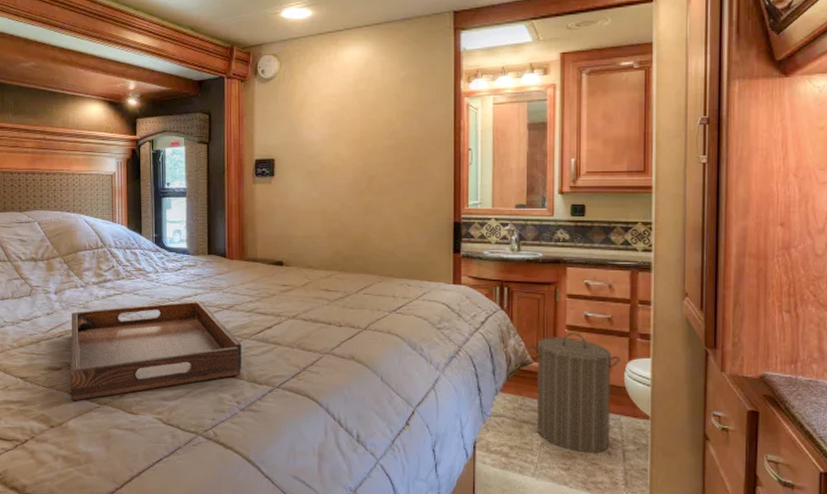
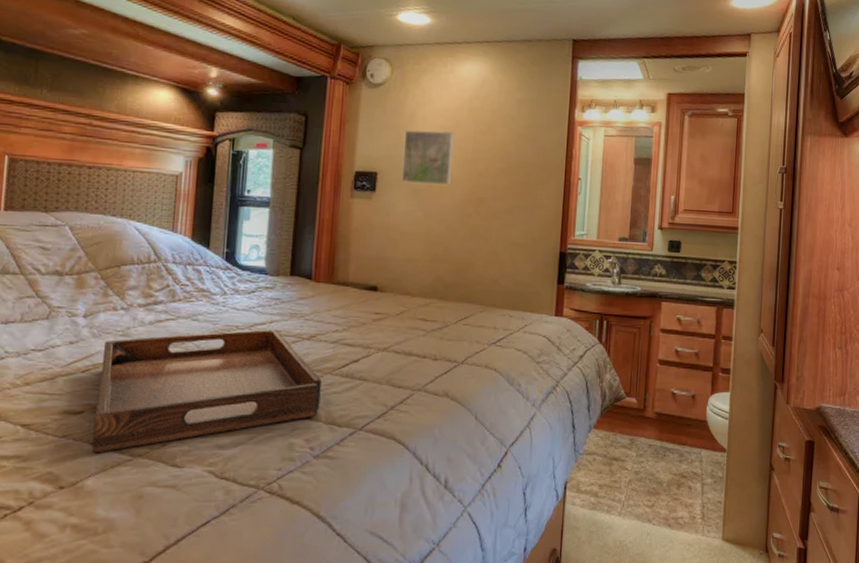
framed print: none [296,114,343,167] -> present [401,130,455,186]
laundry hamper: present [528,332,620,453] -> none [623,367,704,487]

